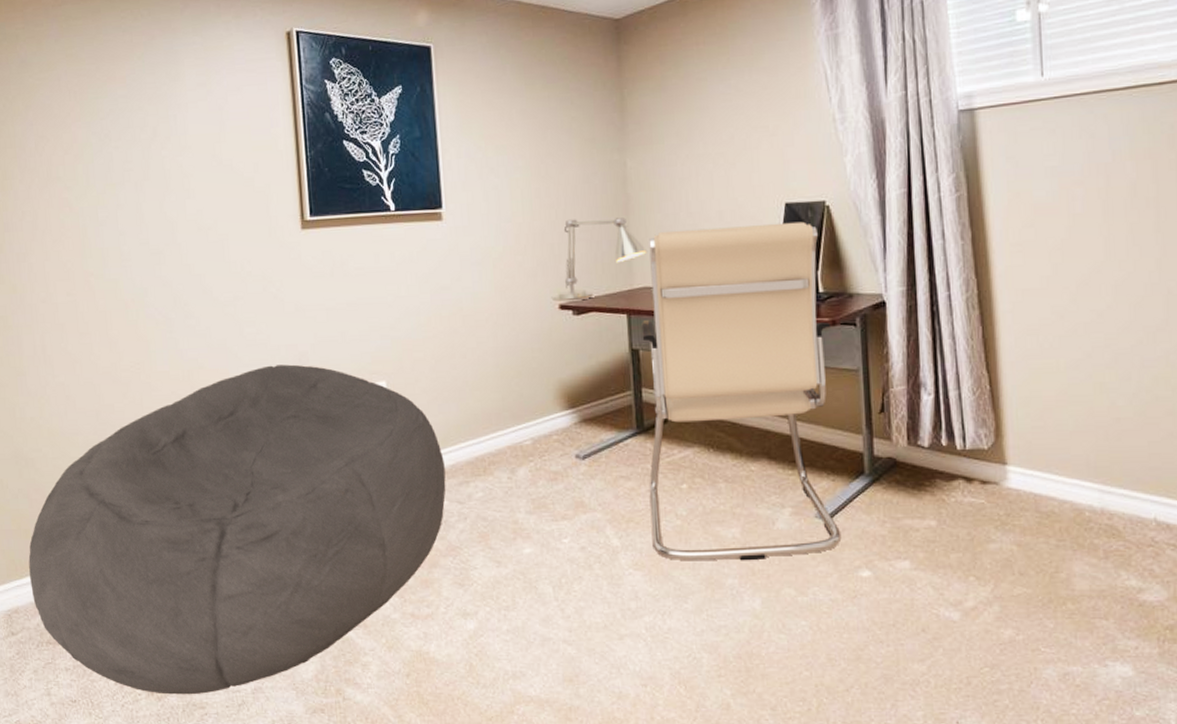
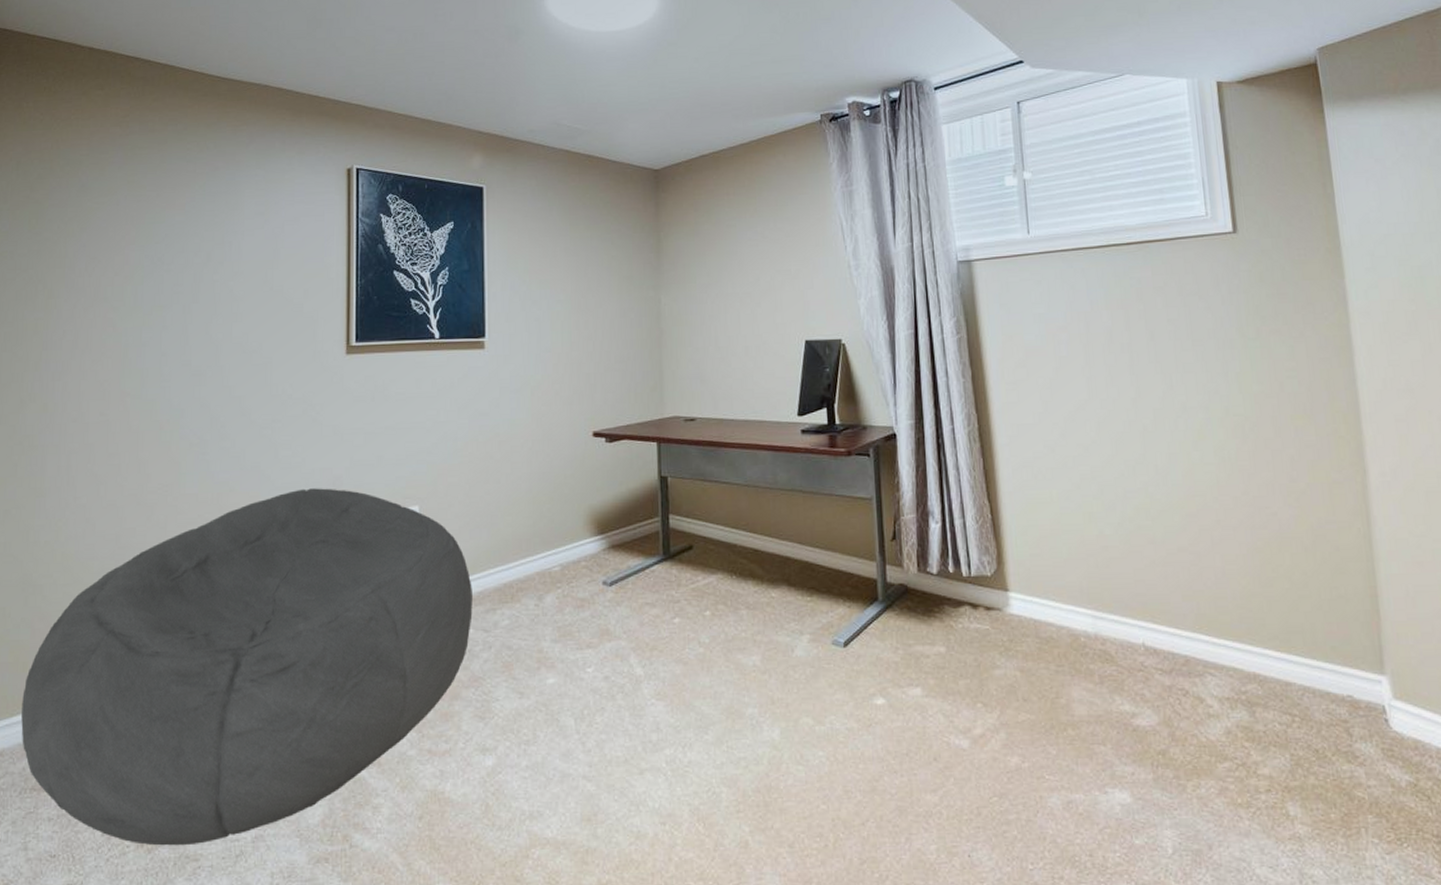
desk lamp: present [551,217,647,302] -> none [585,350,677,429]
office chair: present [641,221,842,561] -> none [670,358,857,690]

